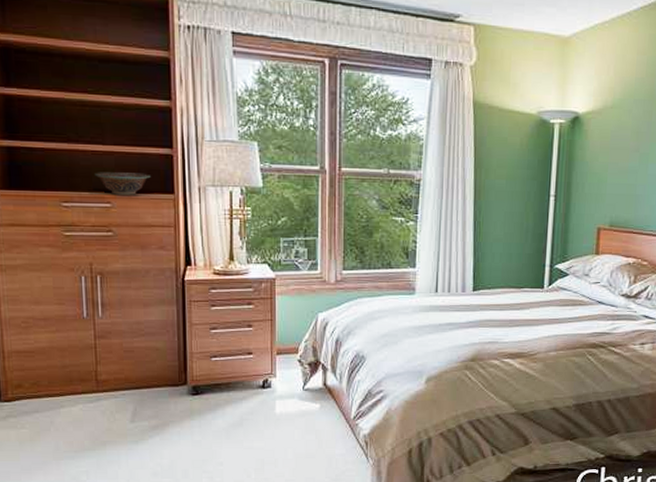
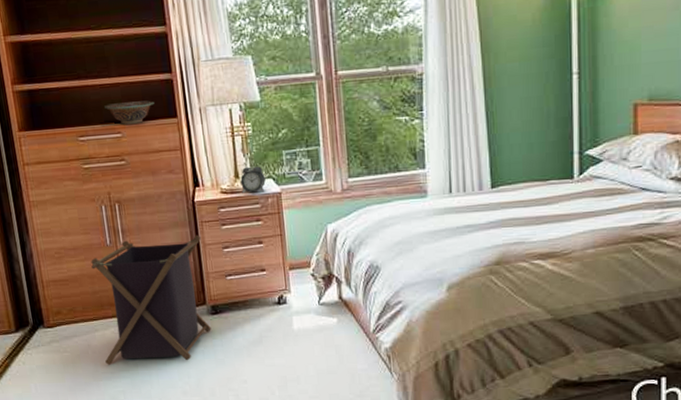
laundry basket: none [63,313,190,443] -> present [91,234,211,365]
alarm clock: none [235,250,261,277] -> present [240,166,266,194]

